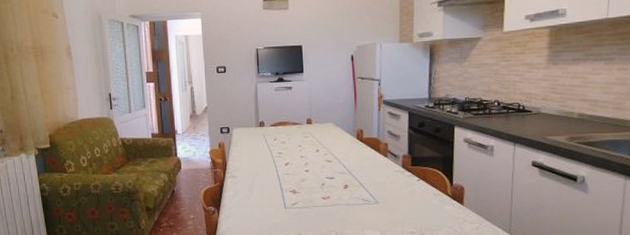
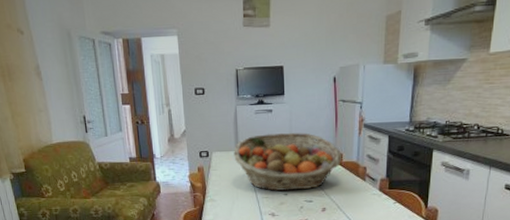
fruit basket: none [254,108,363,168] -> present [234,132,342,192]

